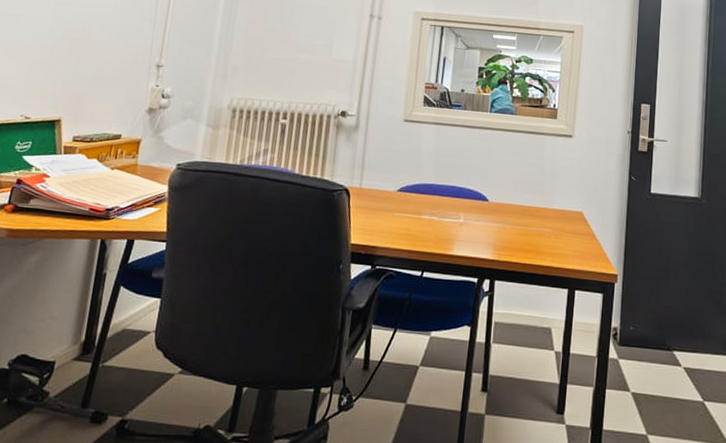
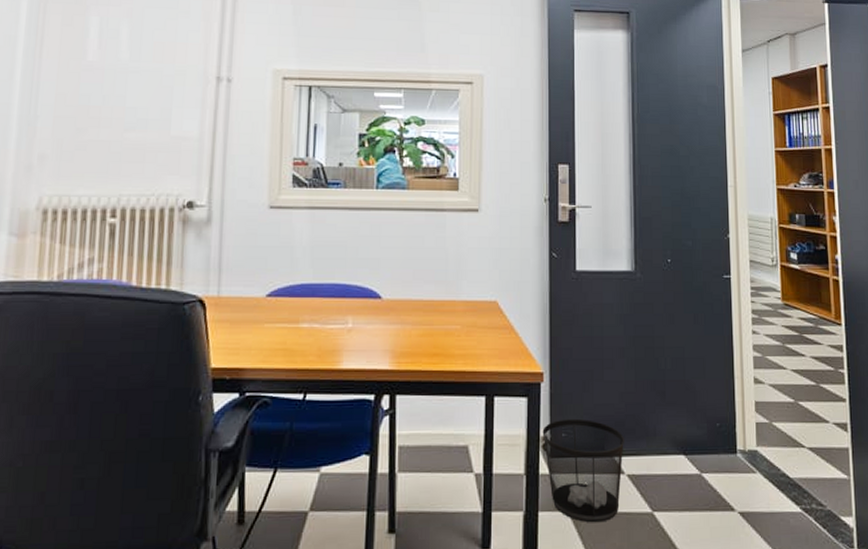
waste bin: none [613,315,684,405] -> present [542,418,625,523]

